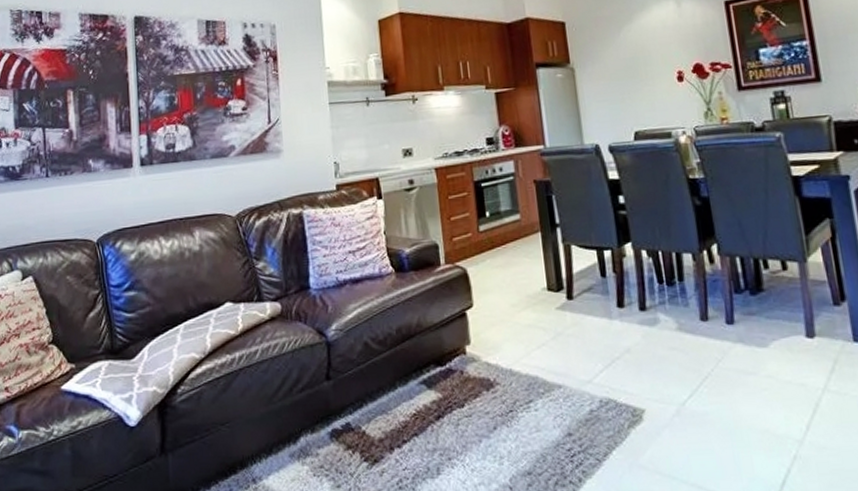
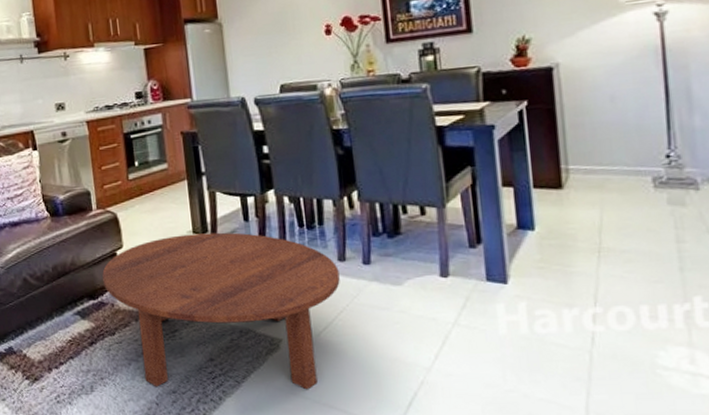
coffee table: none [451,289,704,468] -> present [102,232,340,390]

